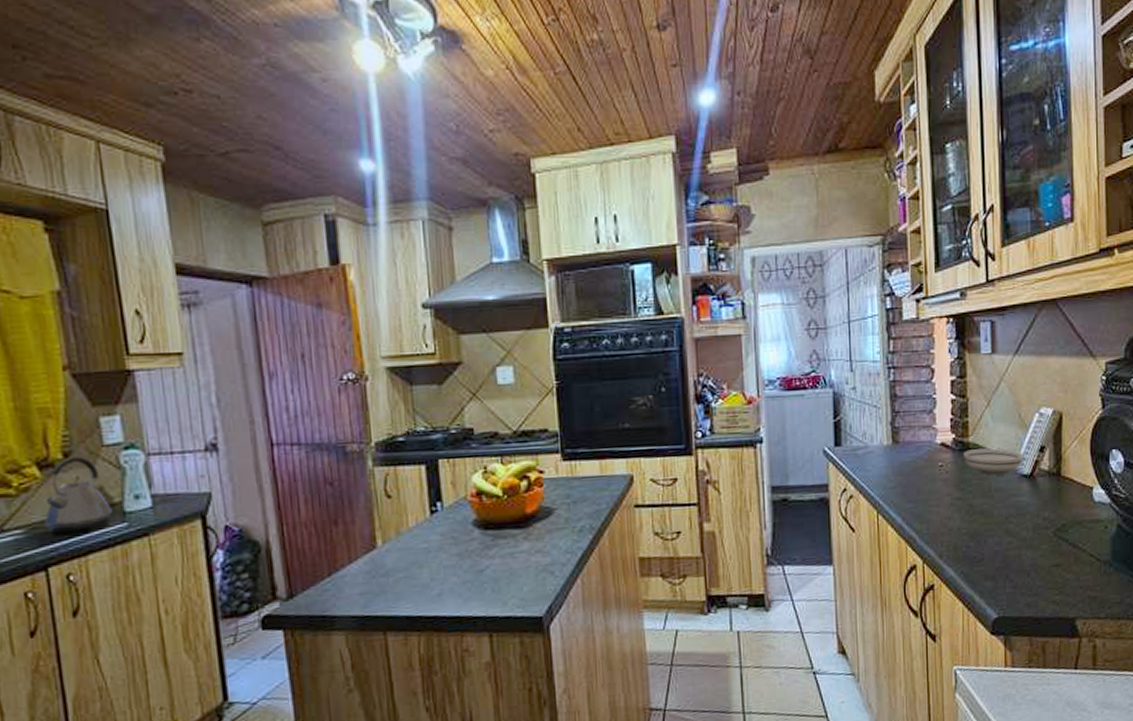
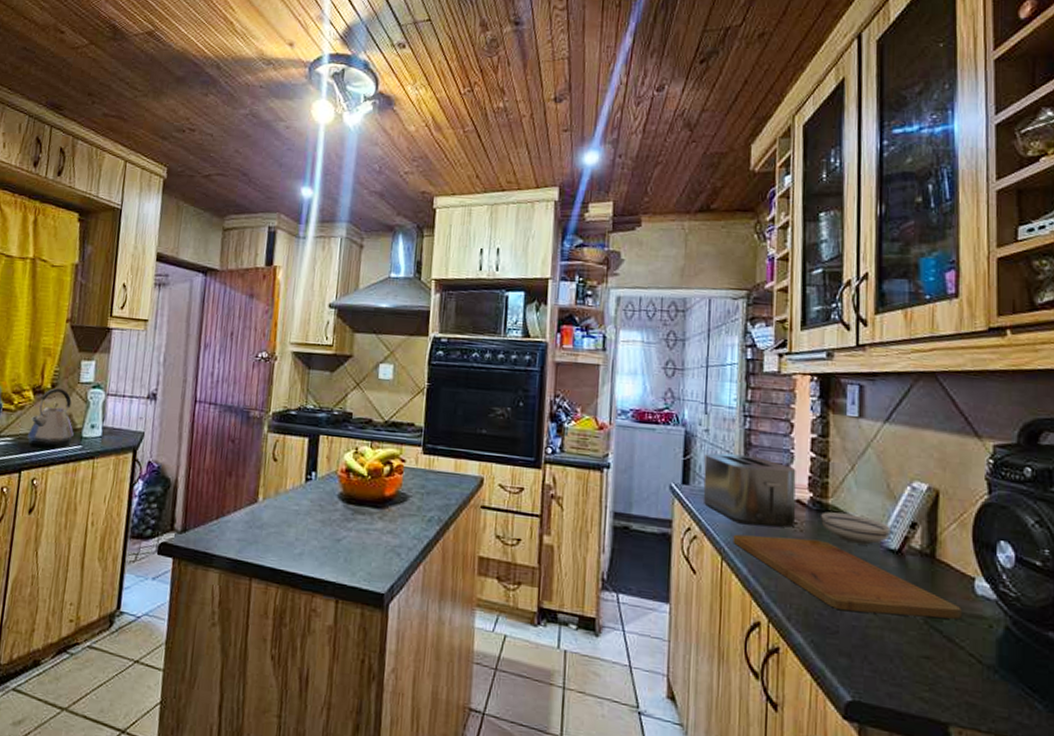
toaster: none [854,407,942,476] -> present [703,452,796,528]
cutting board: none [886,477,1084,540] -> present [733,534,963,620]

